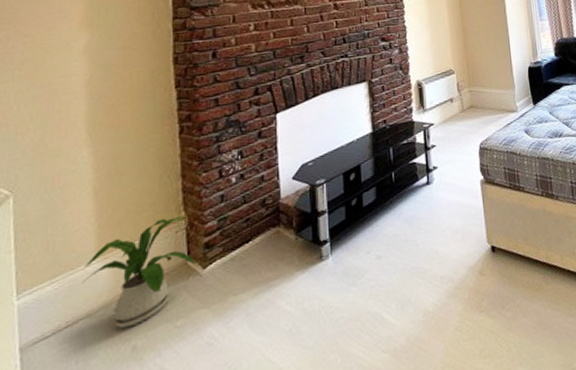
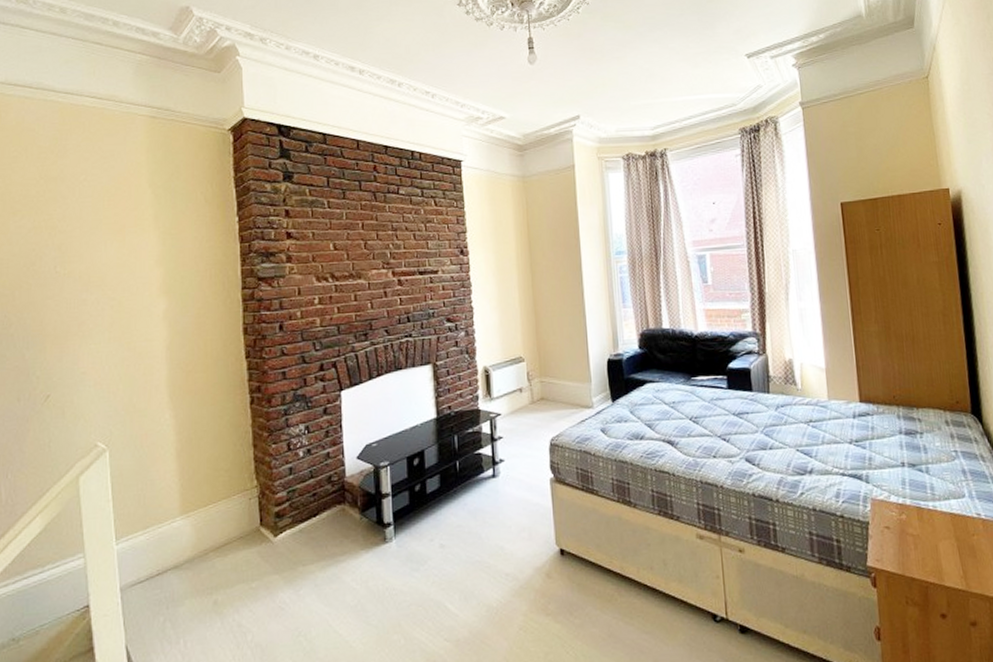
house plant: present [82,216,196,329] -> none [169,484,268,583]

